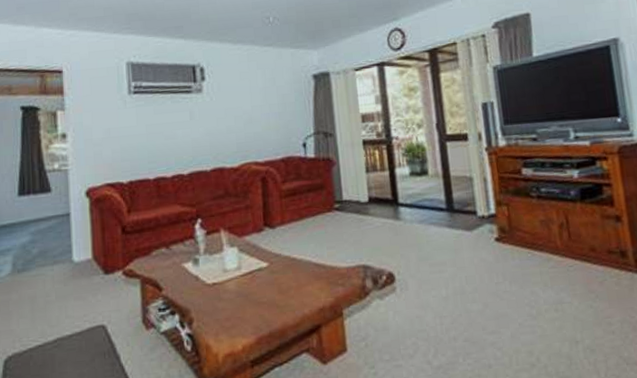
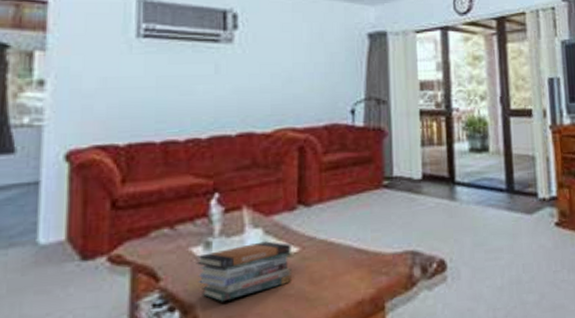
book stack: none [188,258,264,308] -> present [196,241,291,302]

